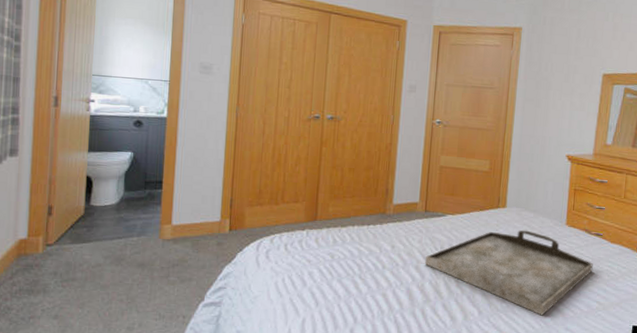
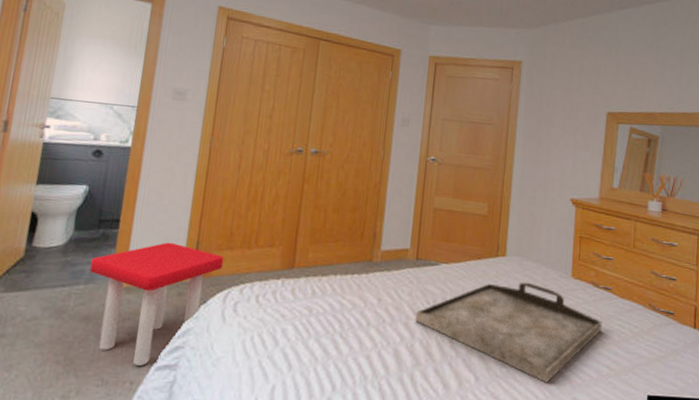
stool: none [141,200,255,303] -> present [90,242,224,366]

